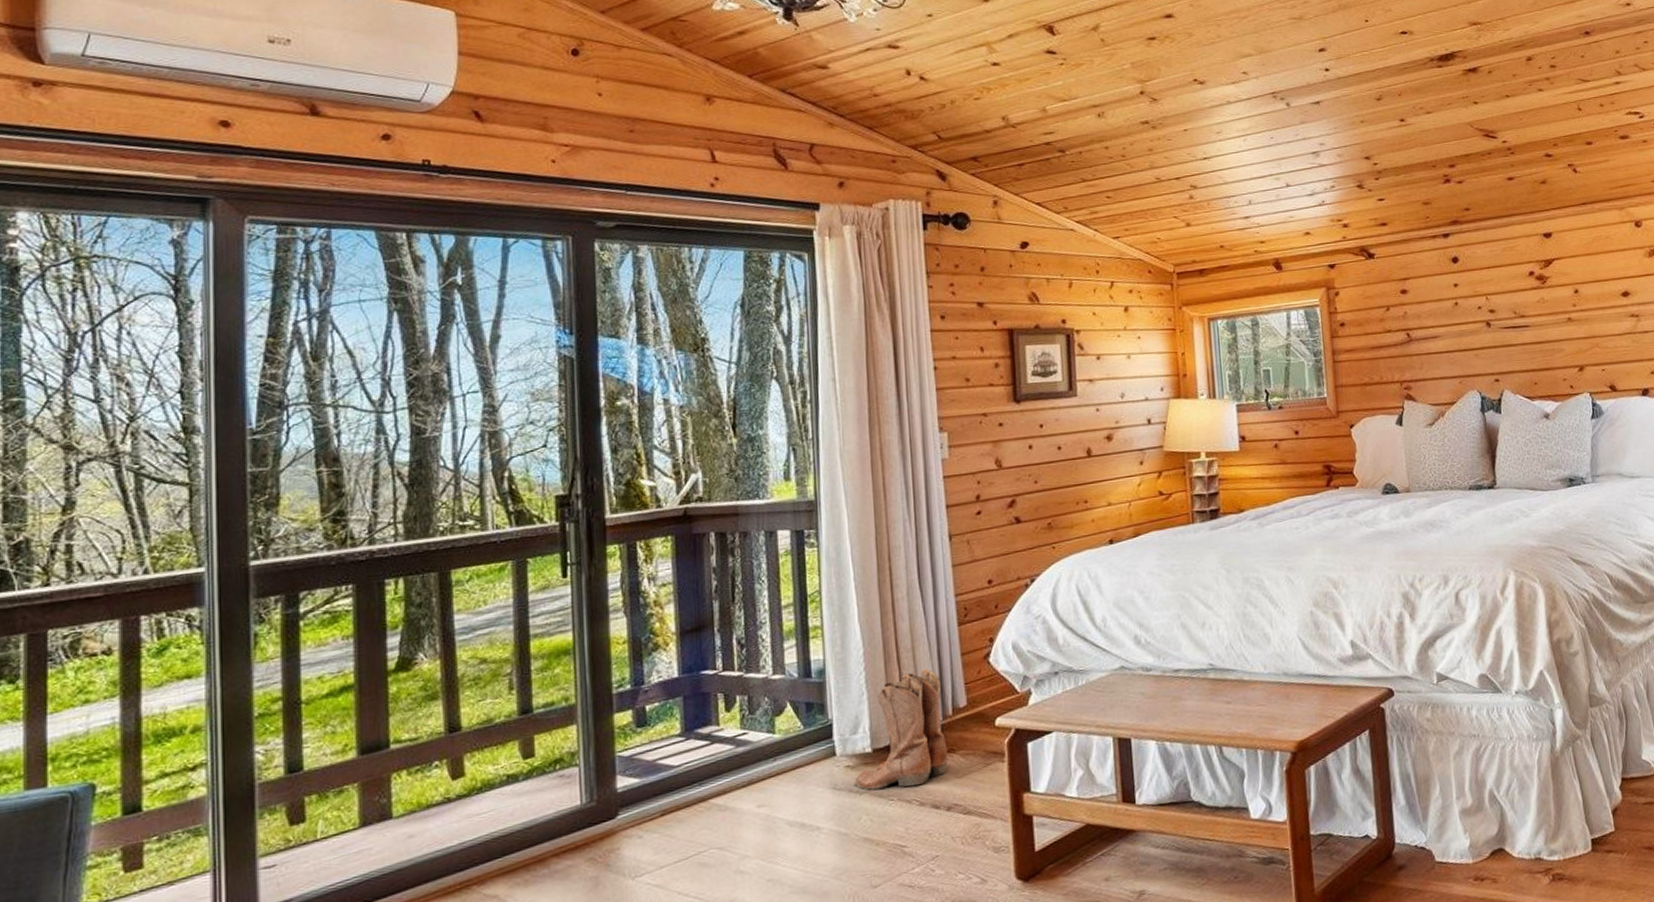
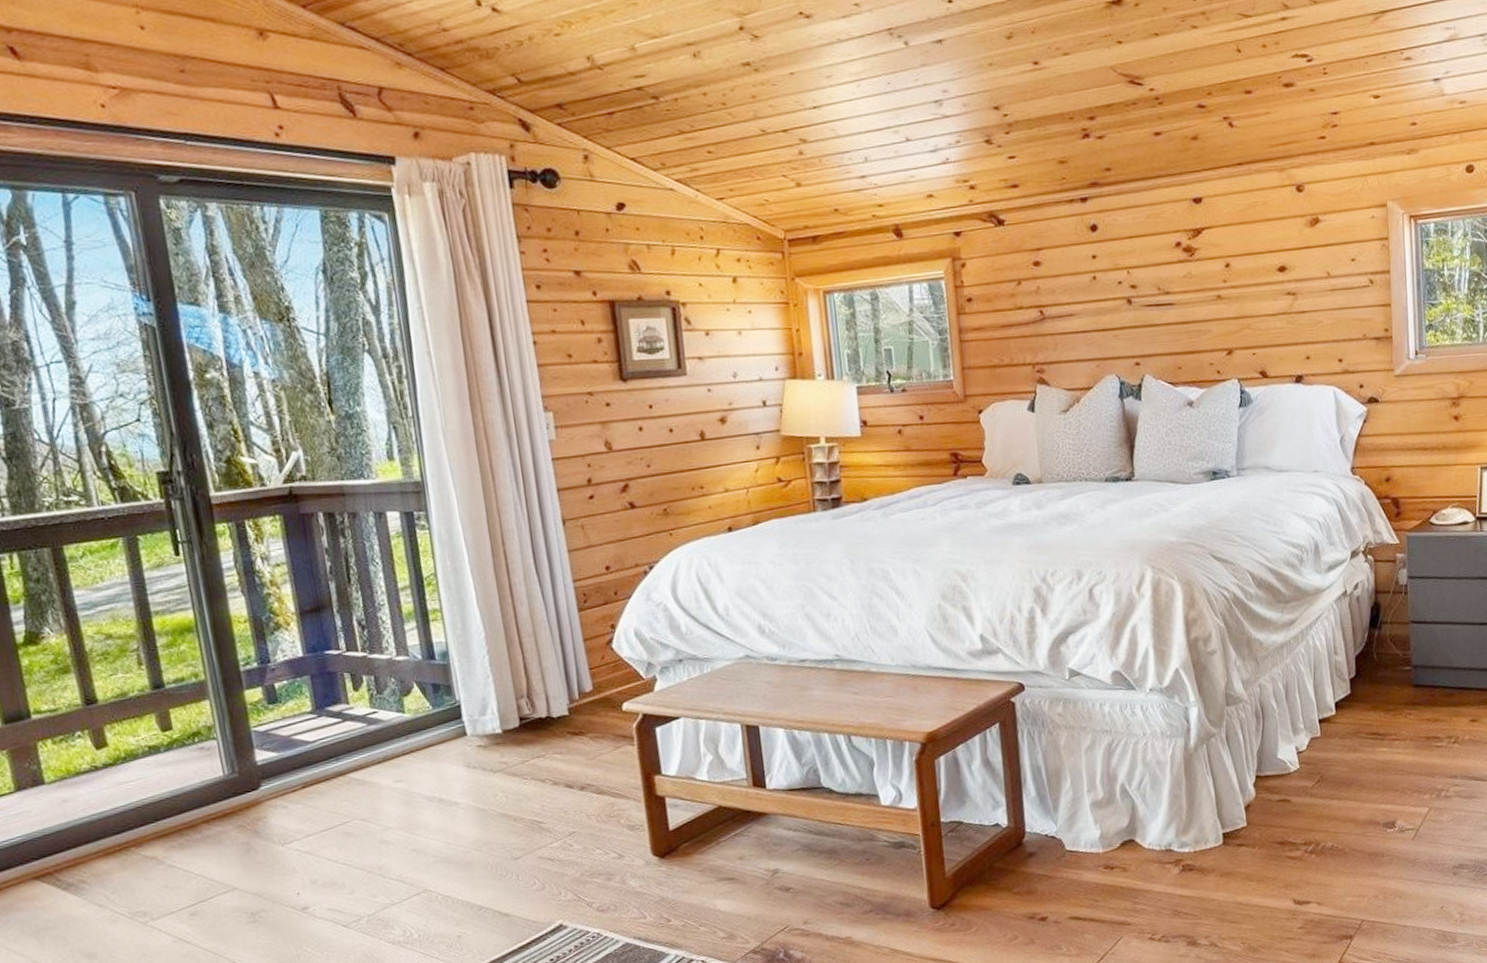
boots: present [854,668,948,790] -> none [487,653,579,769]

